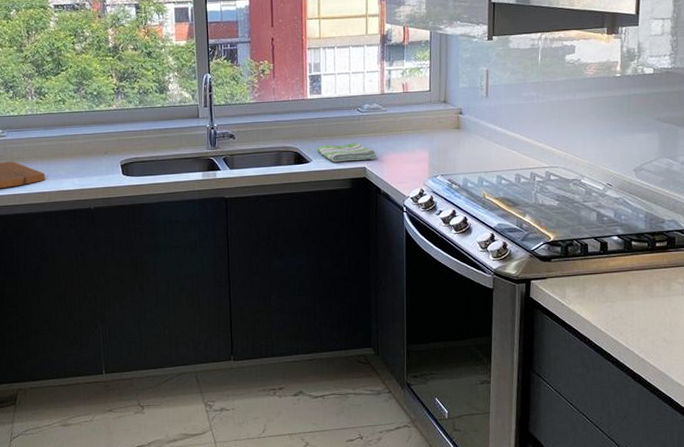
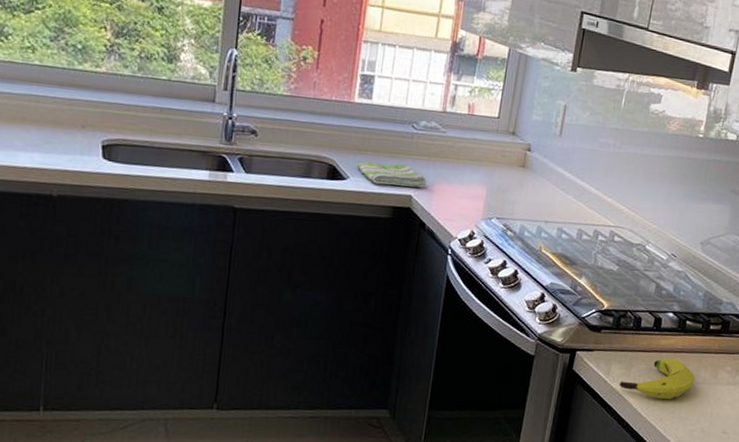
banana: none [575,277,649,315] -> present [619,358,696,400]

